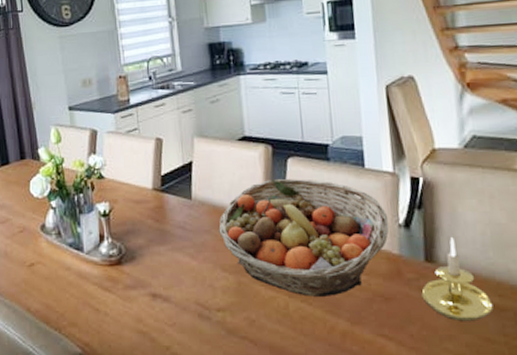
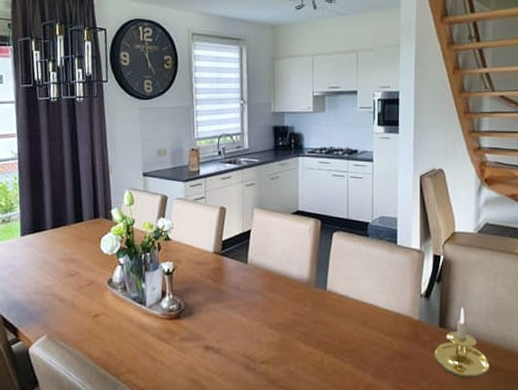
fruit basket: present [219,178,389,297] -> none [269,249,413,354]

